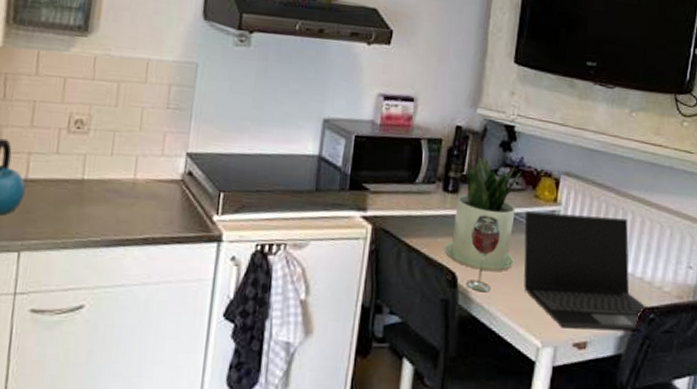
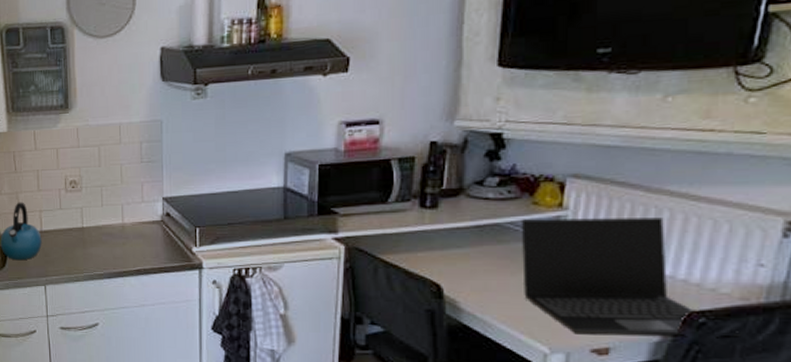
planter: present [444,156,521,272] -> none [426,168,514,282]
wineglass: present [466,215,501,292] -> none [453,227,492,302]

